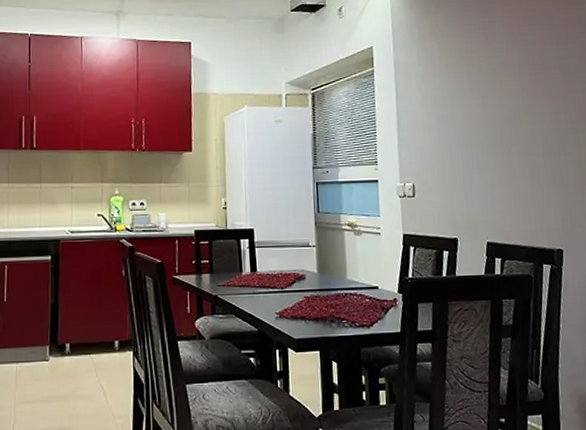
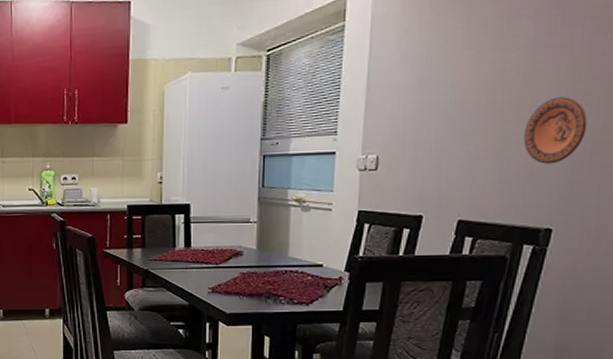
decorative plate: none [527,135,574,192] -> present [524,97,588,164]

